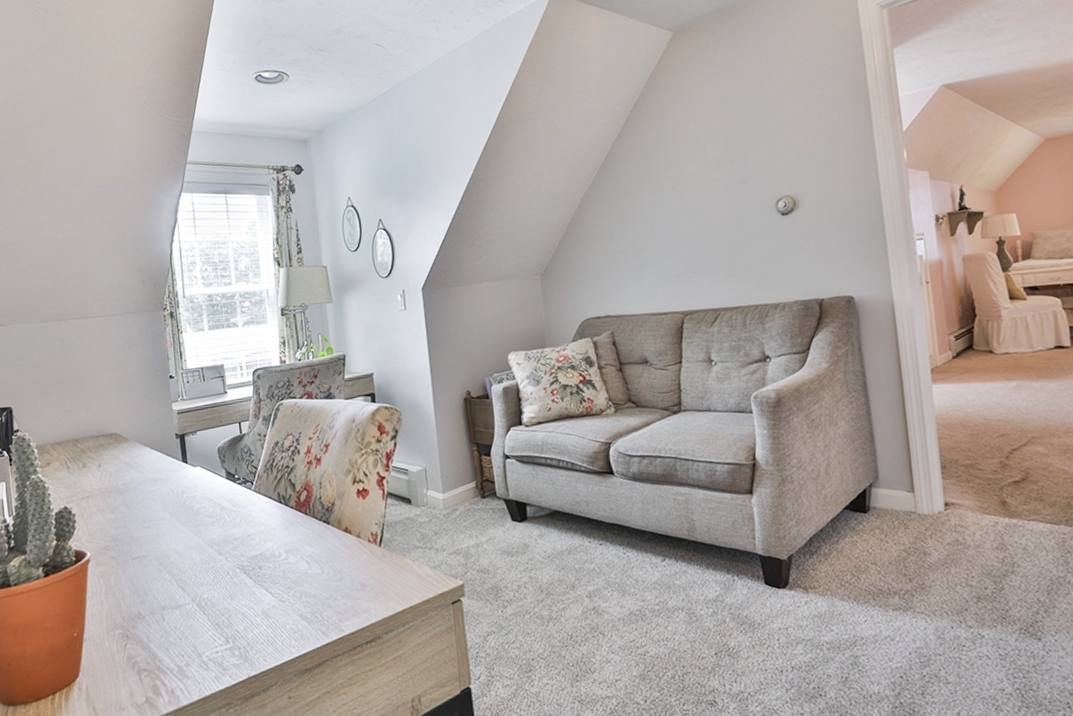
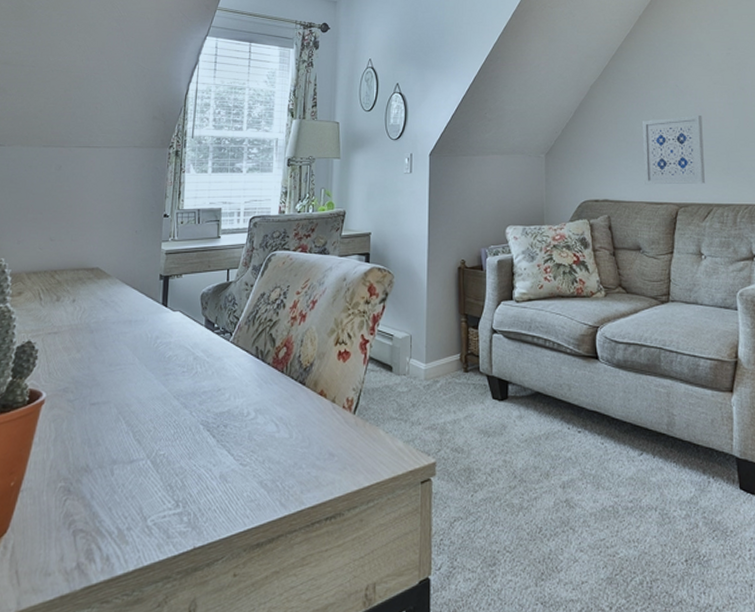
wall art: none [638,216,710,297] -> present [641,114,705,185]

